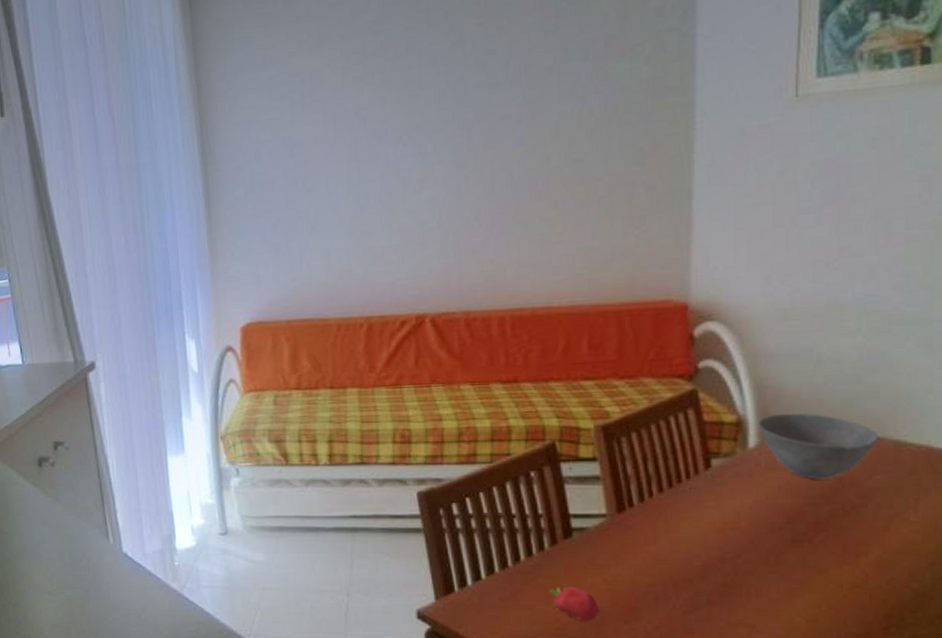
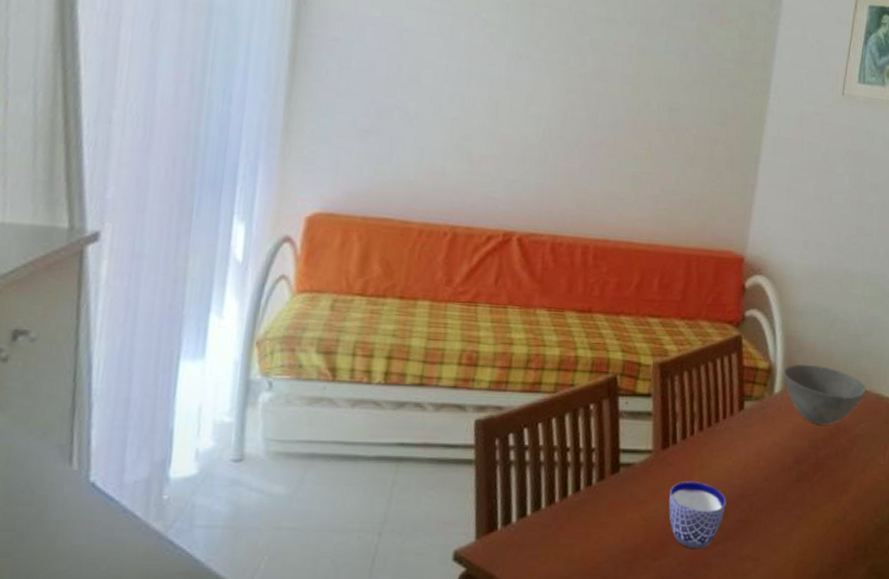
fruit: present [548,584,599,622] -> none [589,520,633,559]
cup: none [633,545,704,614] -> present [668,481,727,550]

